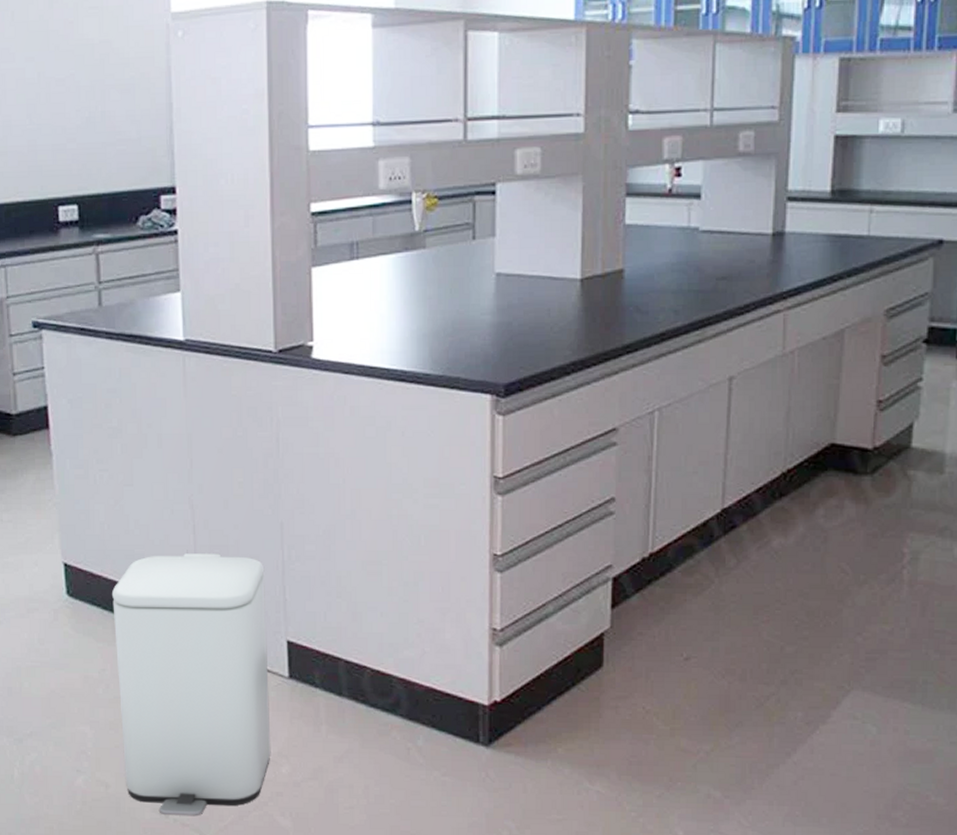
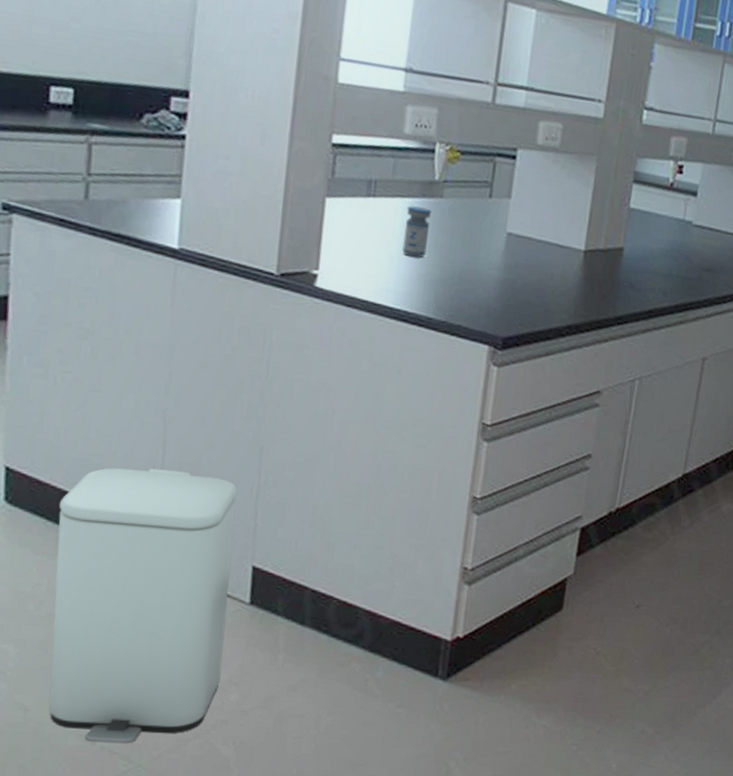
medicine bottle: none [391,261,416,313] -> present [402,206,432,258]

